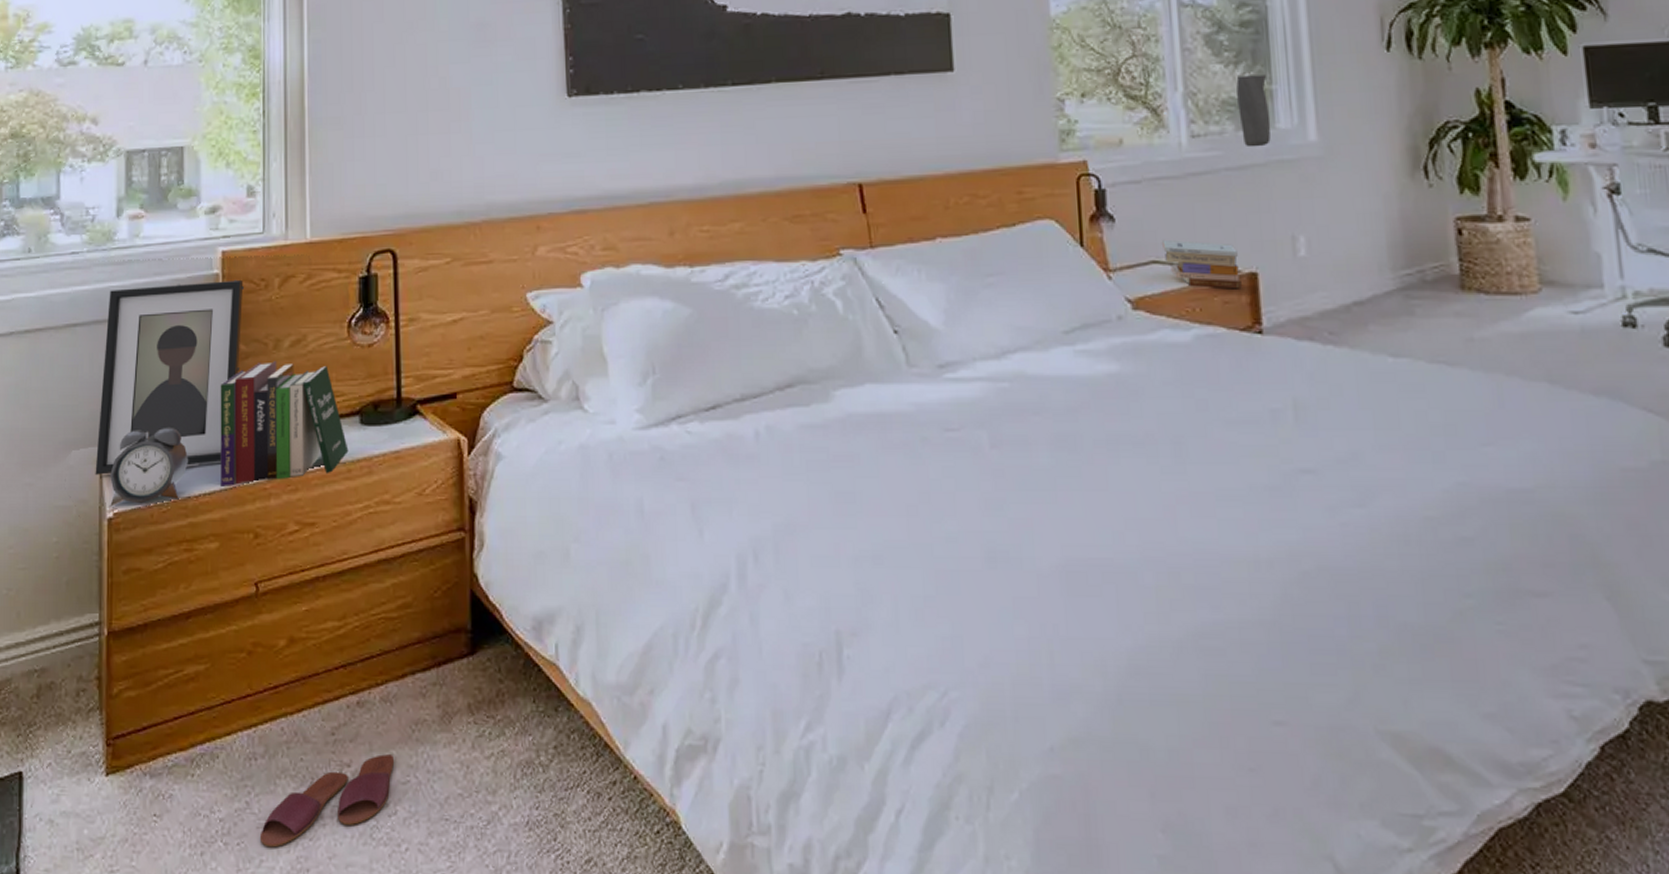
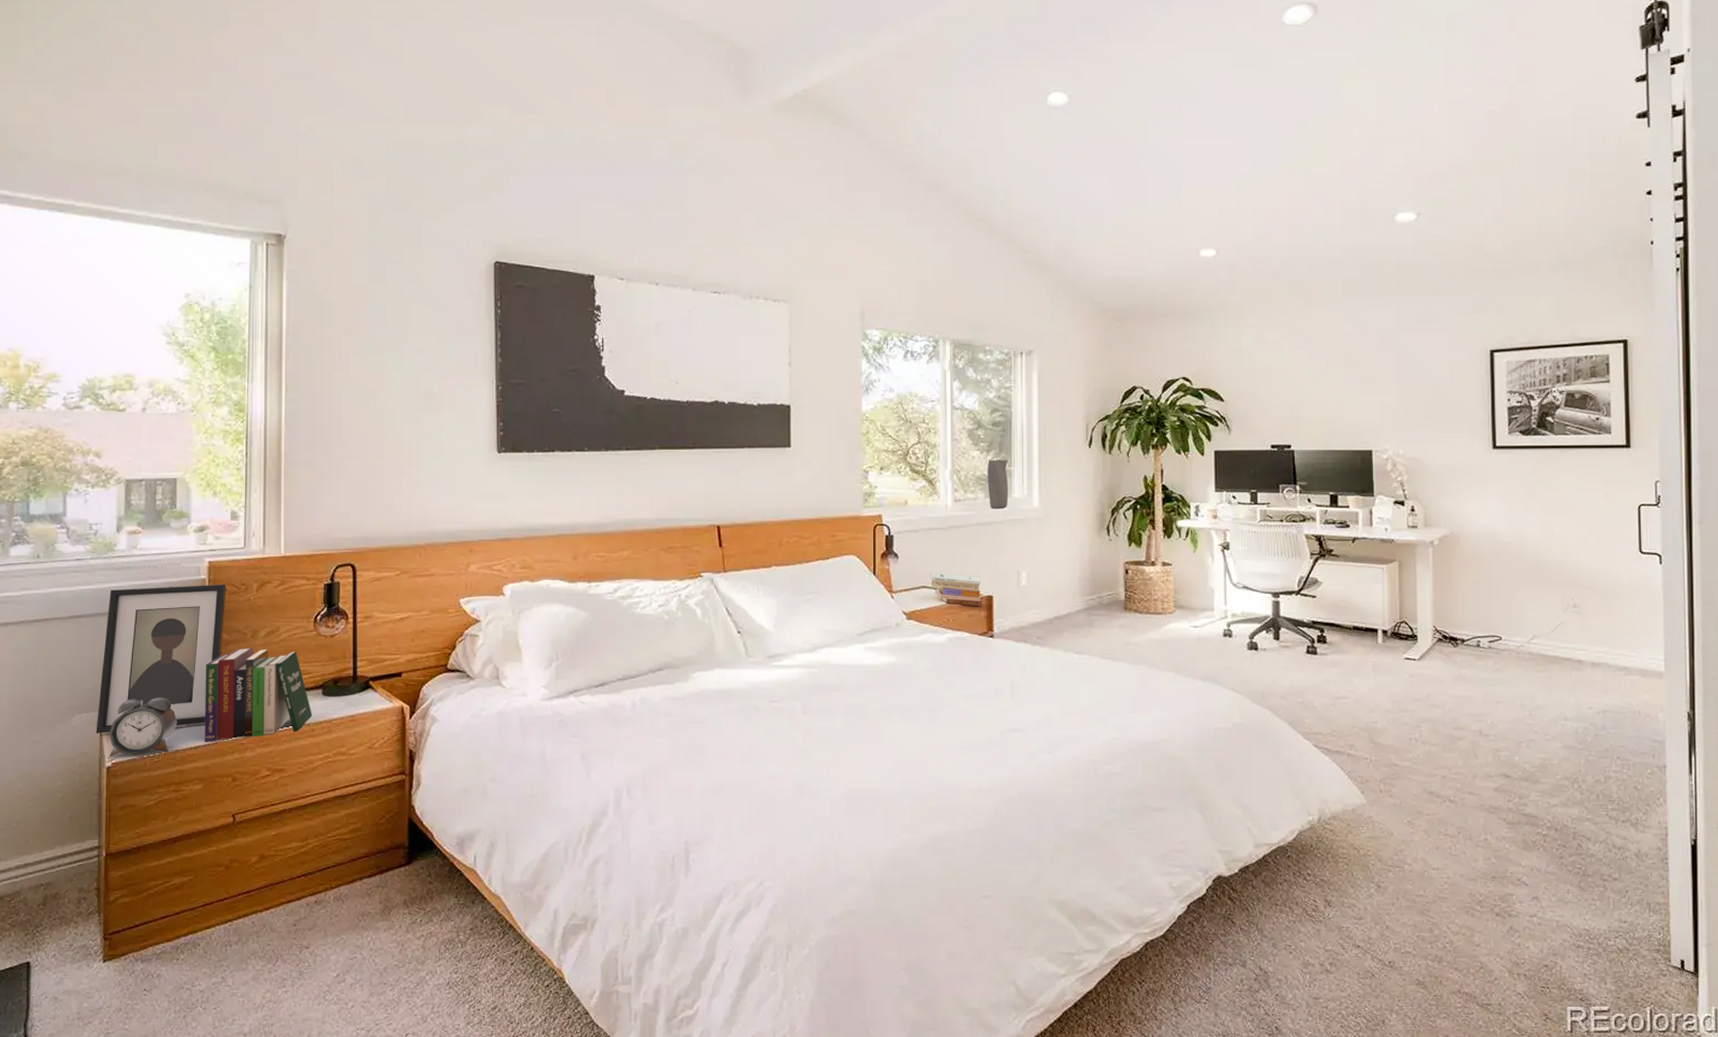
slippers: present [259,754,394,848] -> none [233,939,344,1010]

